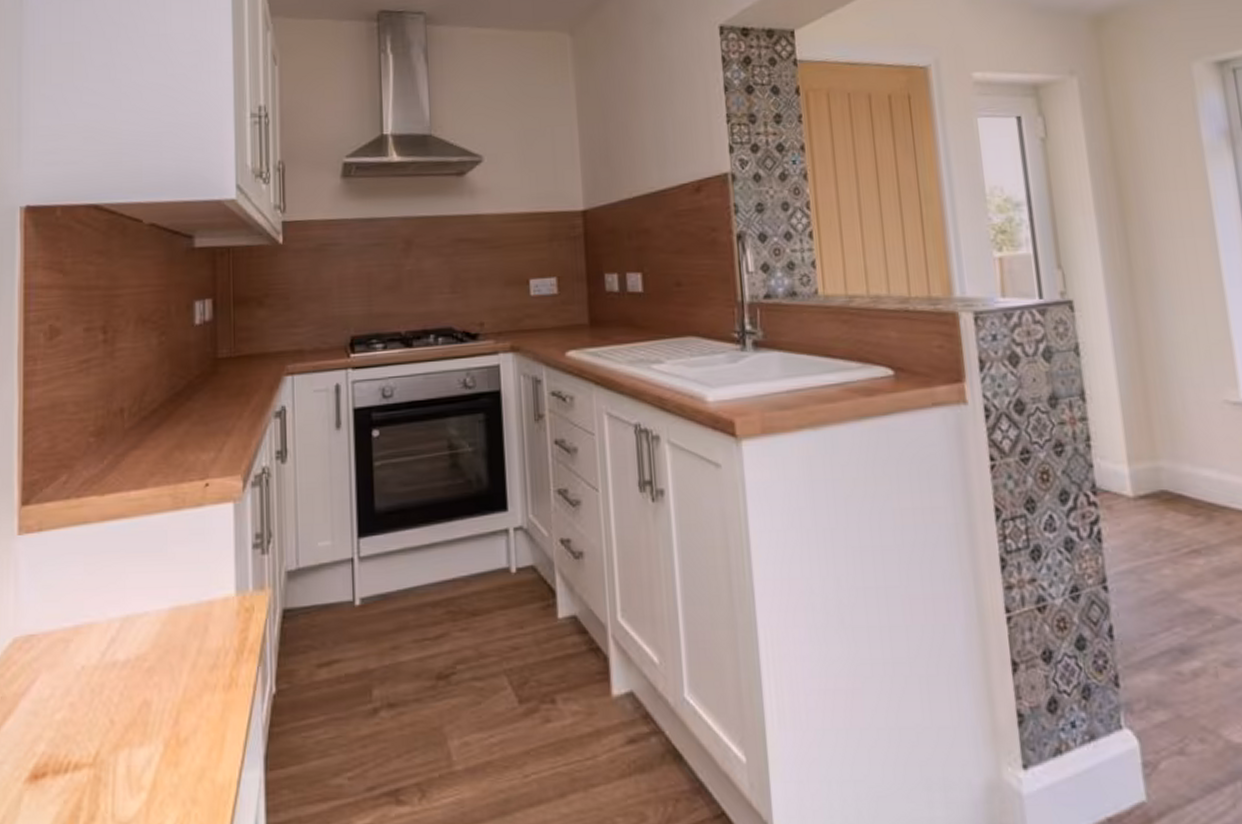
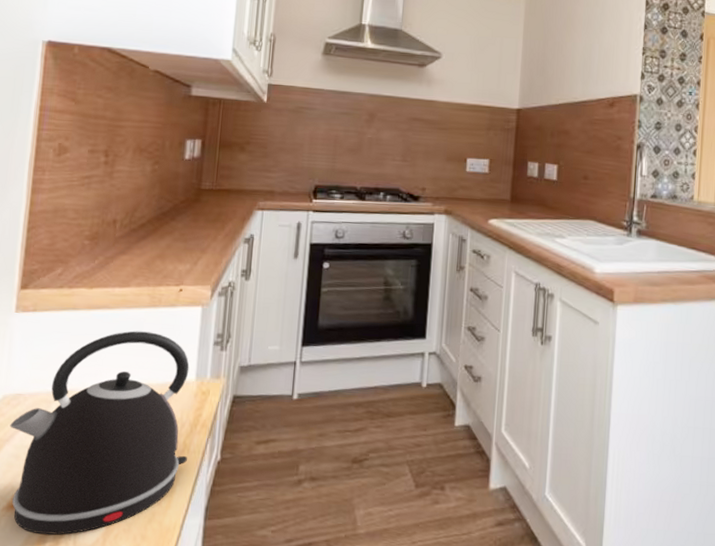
kettle: none [24,540,236,808] -> present [10,331,190,535]

